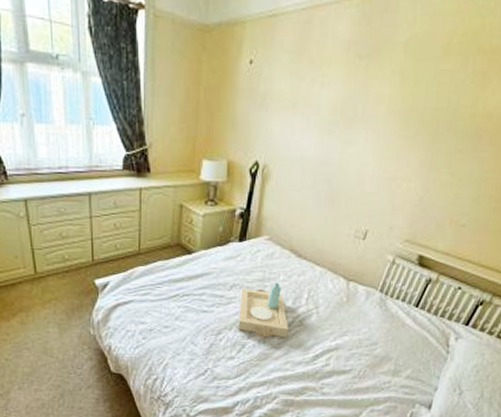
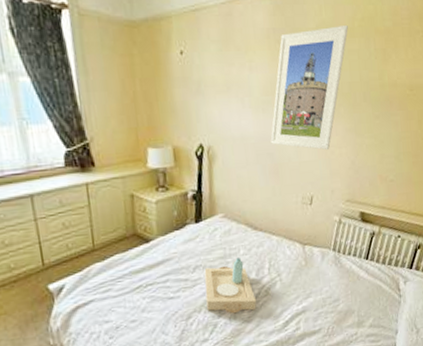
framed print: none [331,40,445,182] -> present [270,24,348,150]

